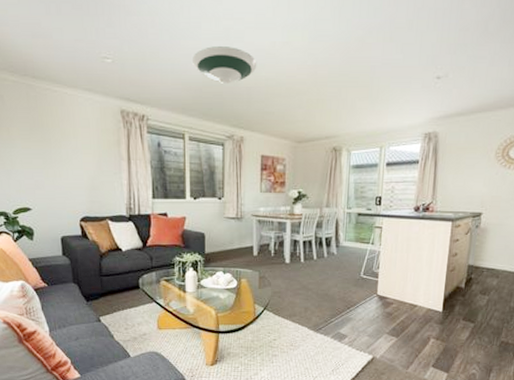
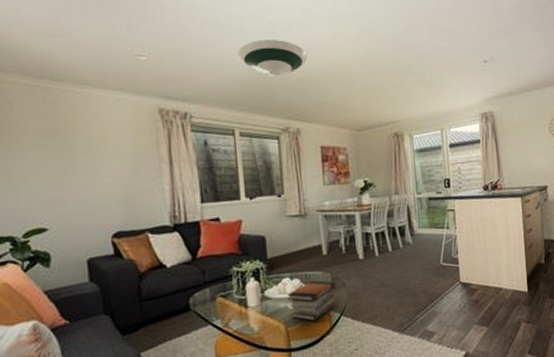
book stack: none [219,277,263,311] -> present [286,280,338,321]

